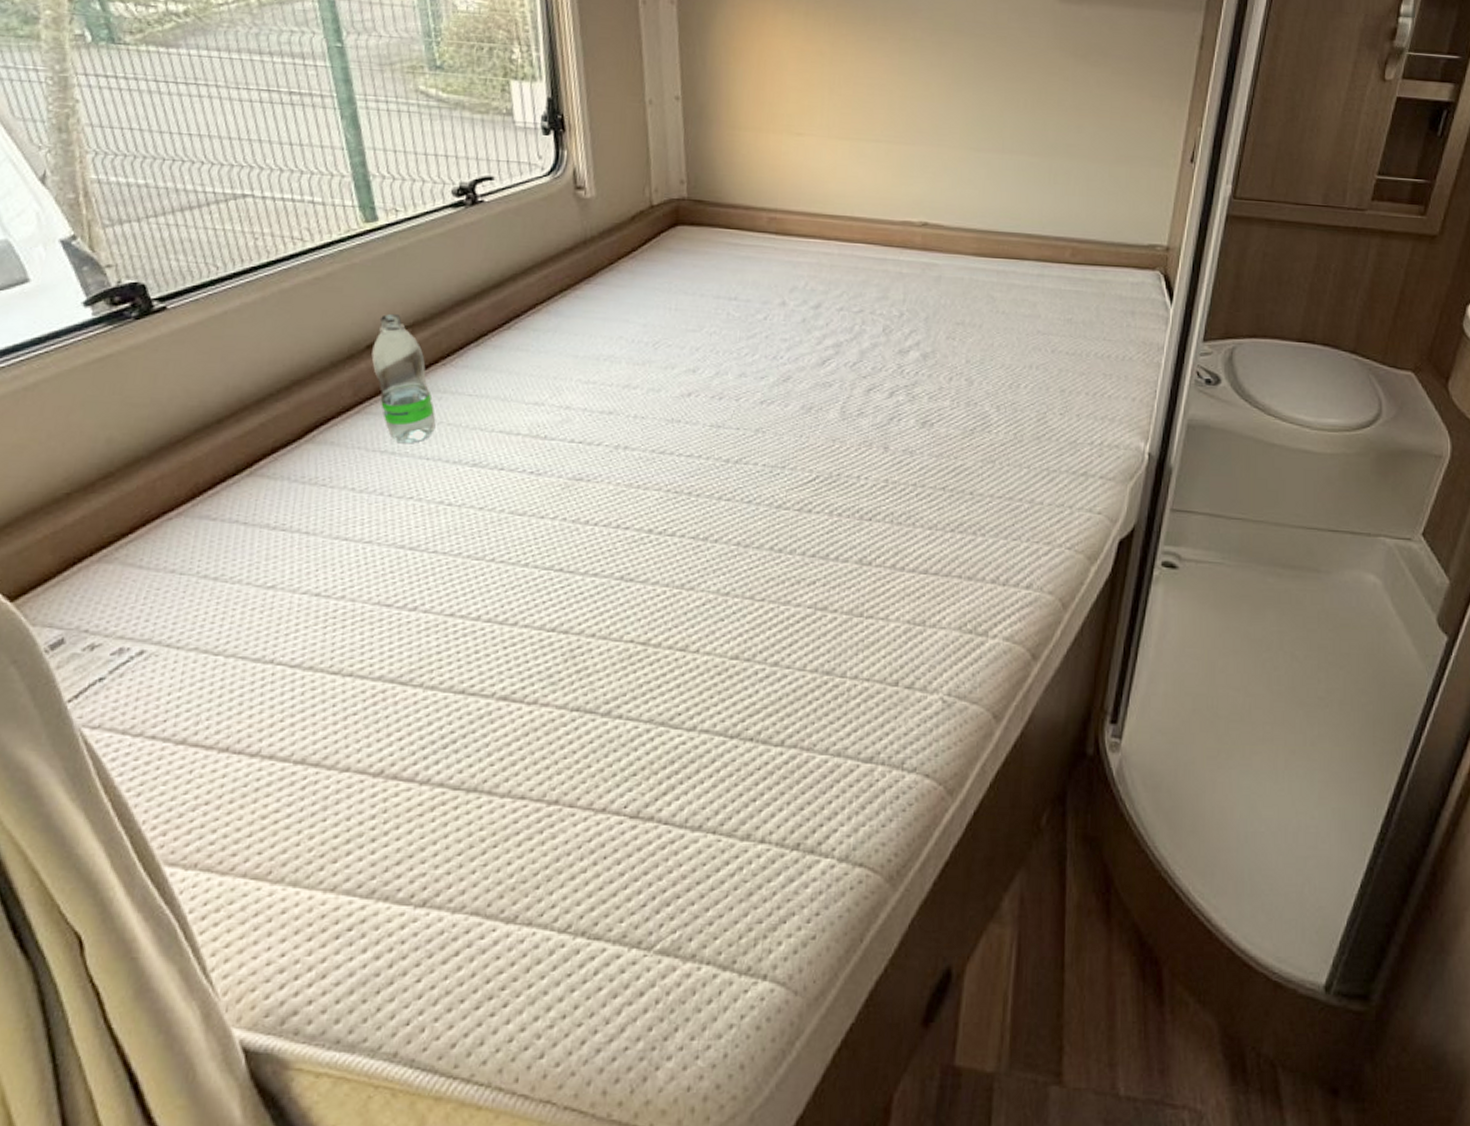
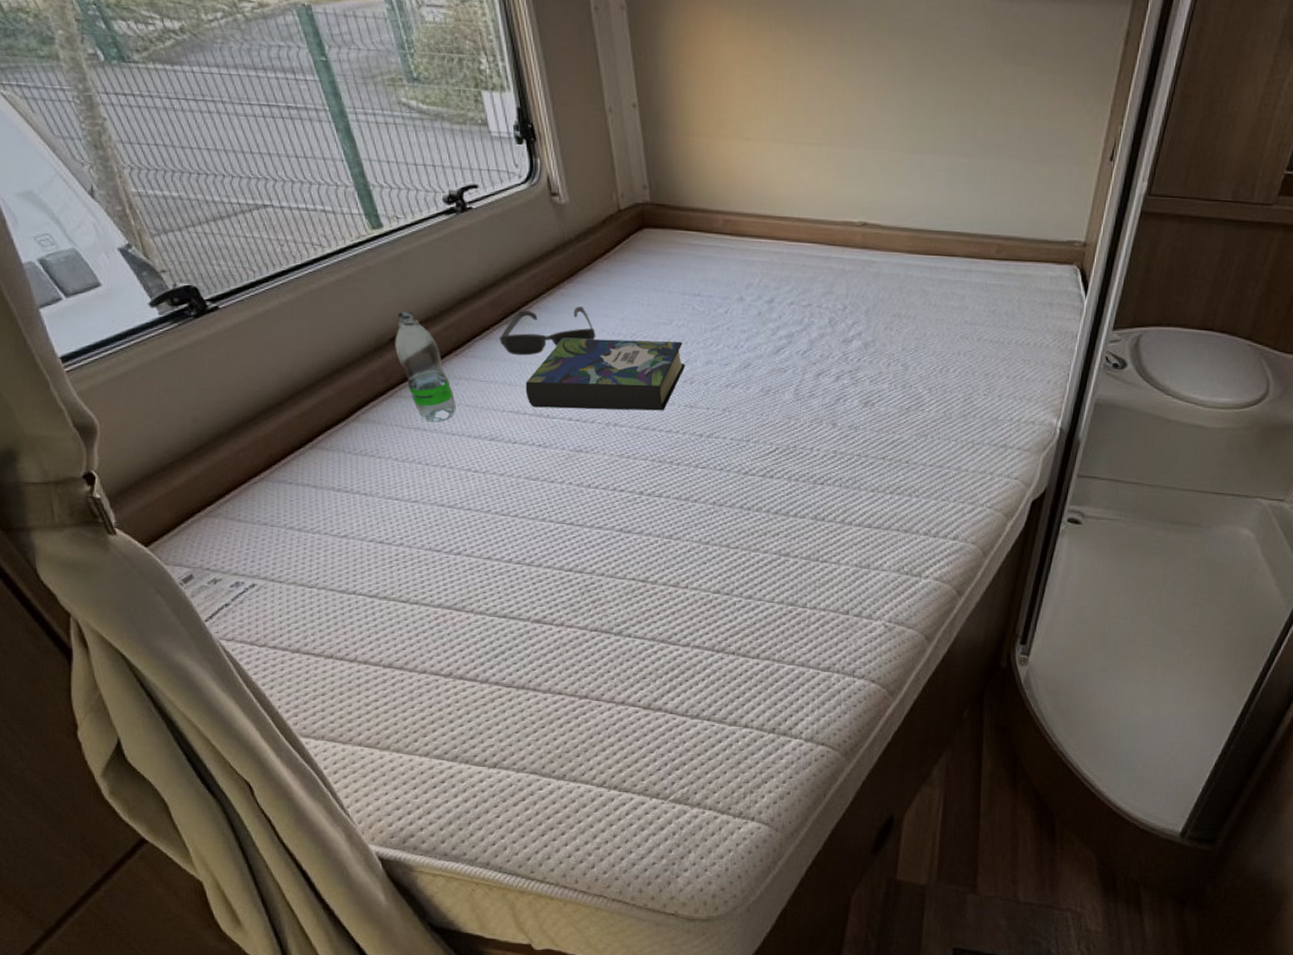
glasses: none [498,310,612,366] -> present [500,306,596,356]
book: none [521,345,714,432] -> present [525,338,685,411]

